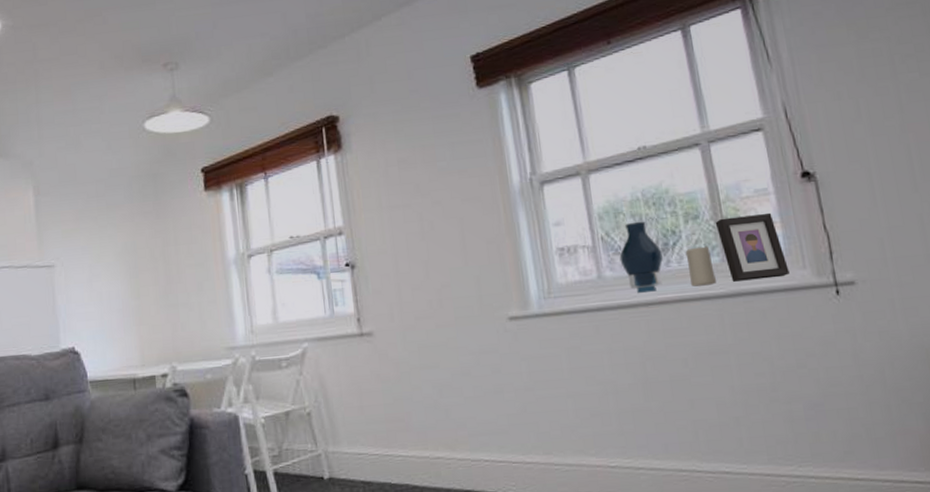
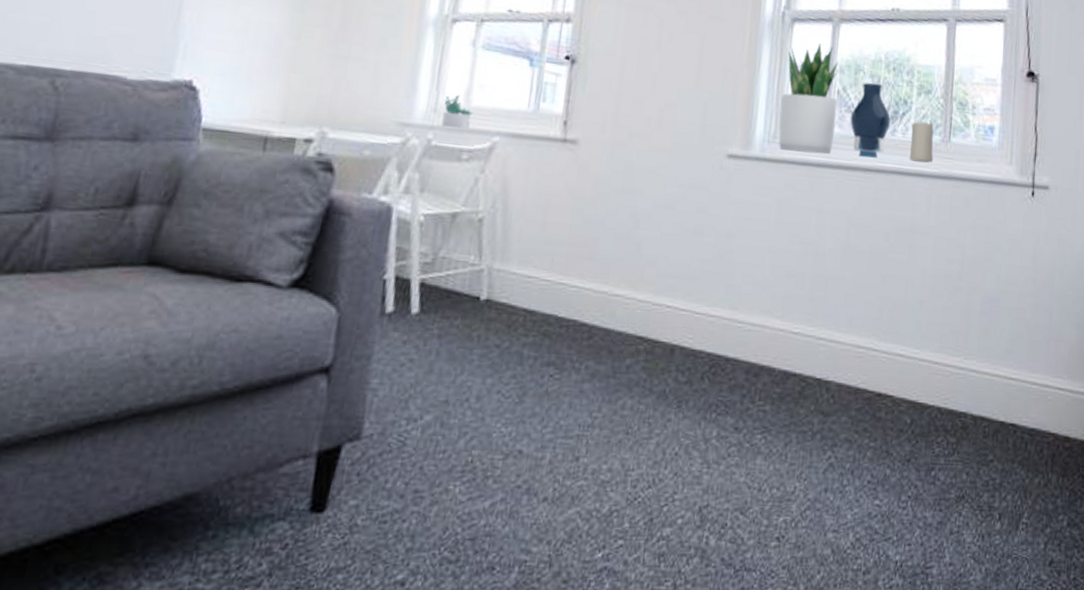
succulent plant: none [257,315,282,344] -> present [442,95,473,129]
planter: none [544,198,609,303] -> present [779,43,838,155]
picture frame: present [715,212,789,283] -> none [944,98,998,169]

